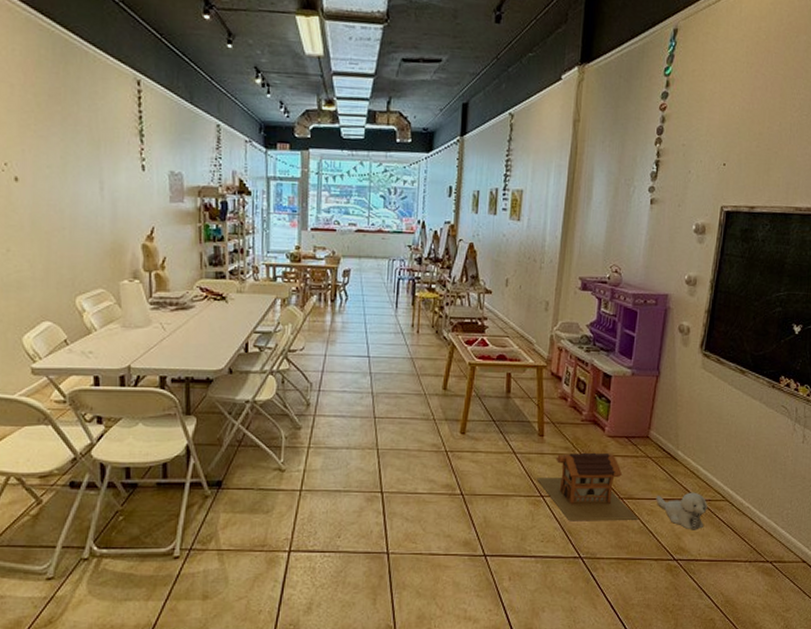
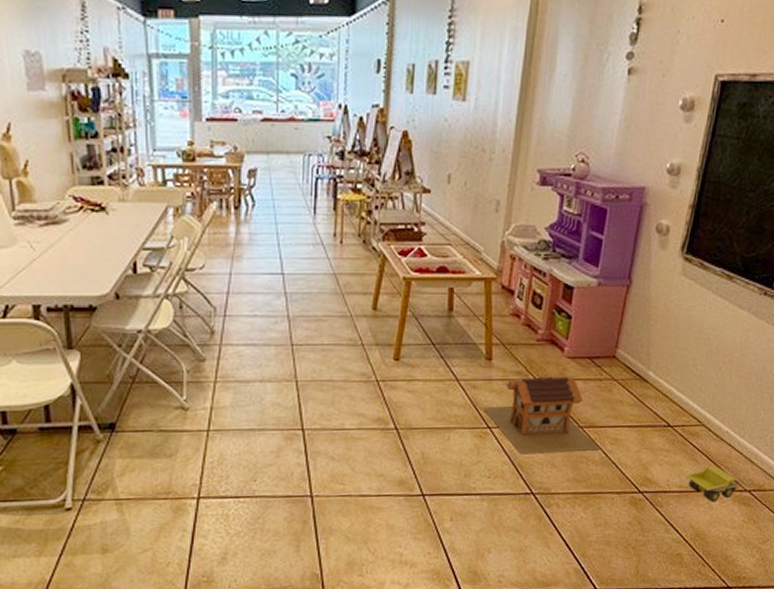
plush toy: present [656,492,708,530] -> none [621,417,681,459]
toy truck: none [714,536,761,572] -> present [686,464,739,503]

